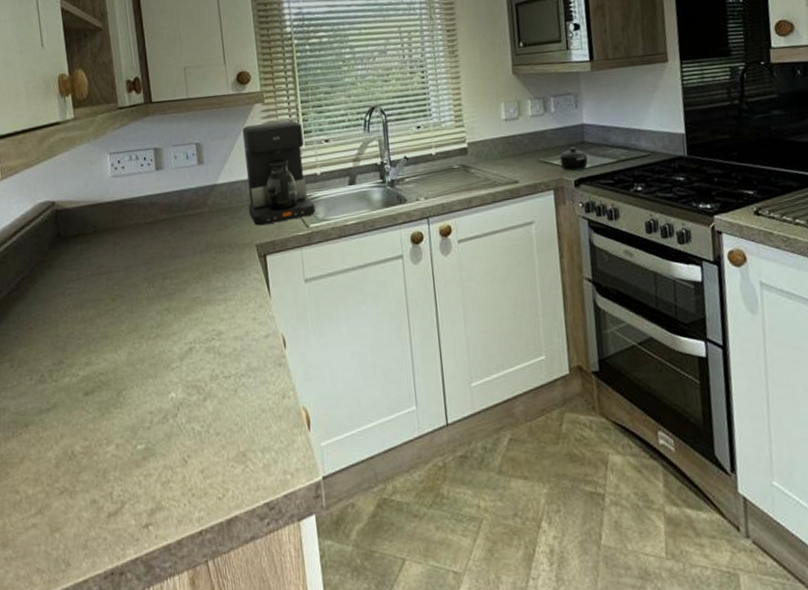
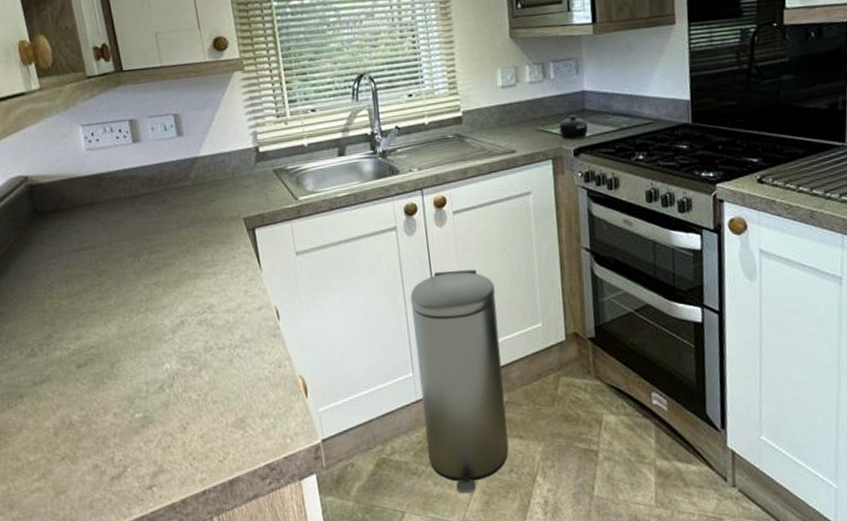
coffee maker: present [242,120,316,226] -> none [222,89,304,199]
pedal bin: none [415,299,513,540] -> present [410,269,509,494]

